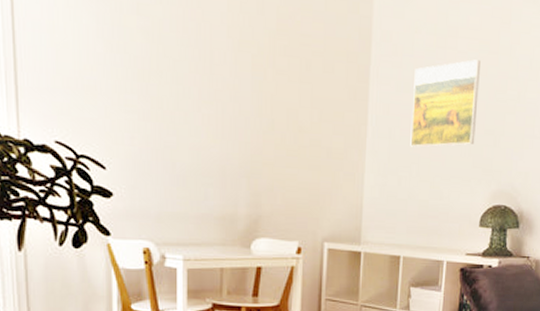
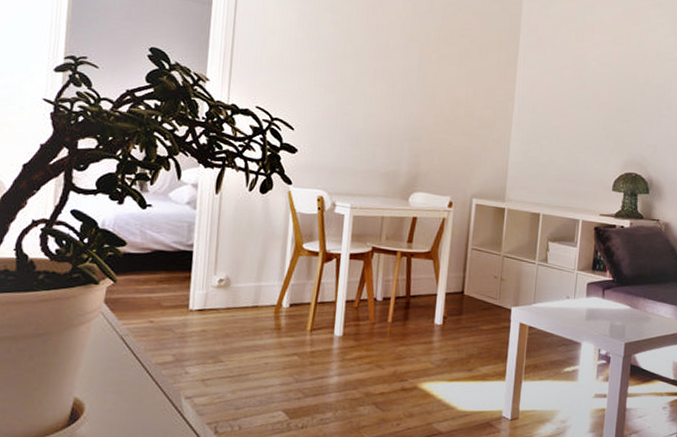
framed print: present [410,59,480,148] -> none [551,50,613,121]

